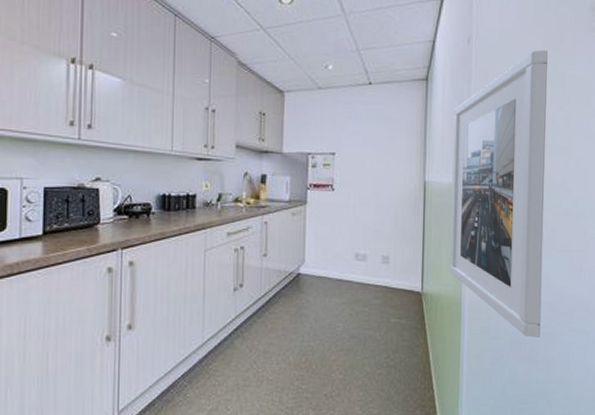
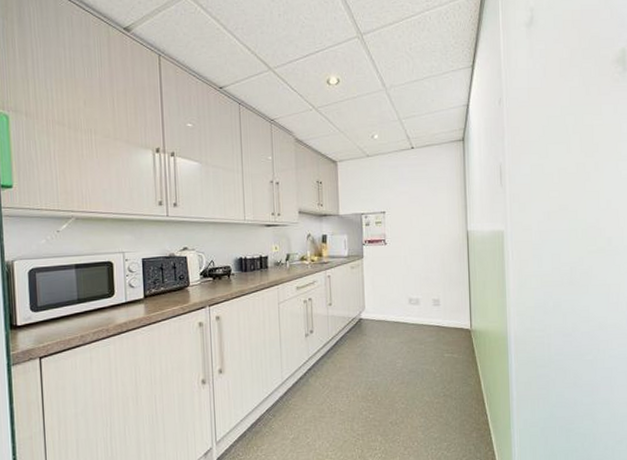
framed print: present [450,49,548,338] -> none [490,103,583,365]

